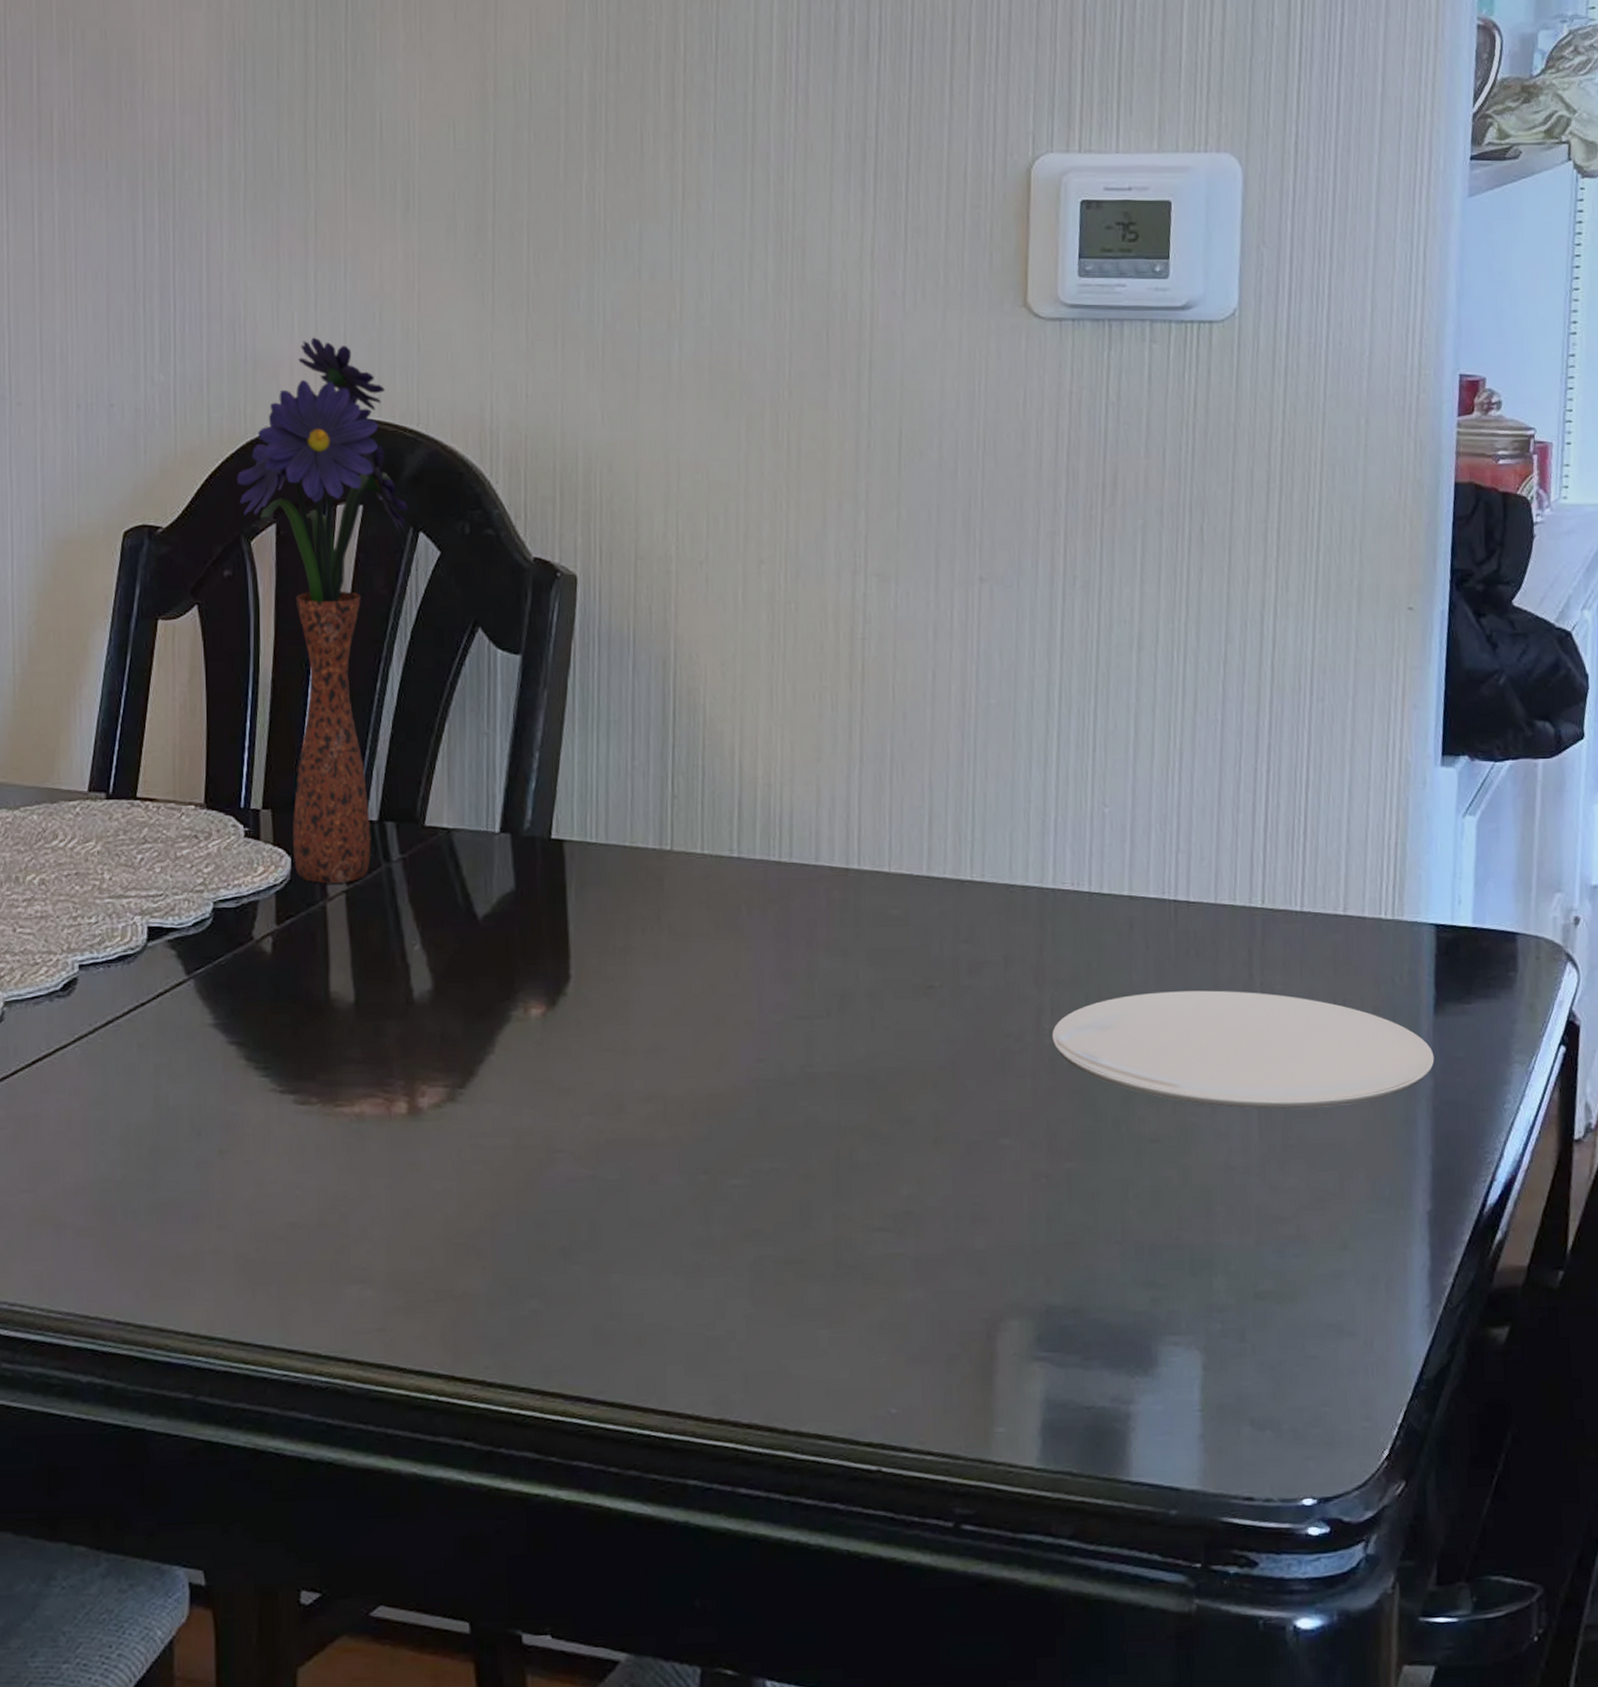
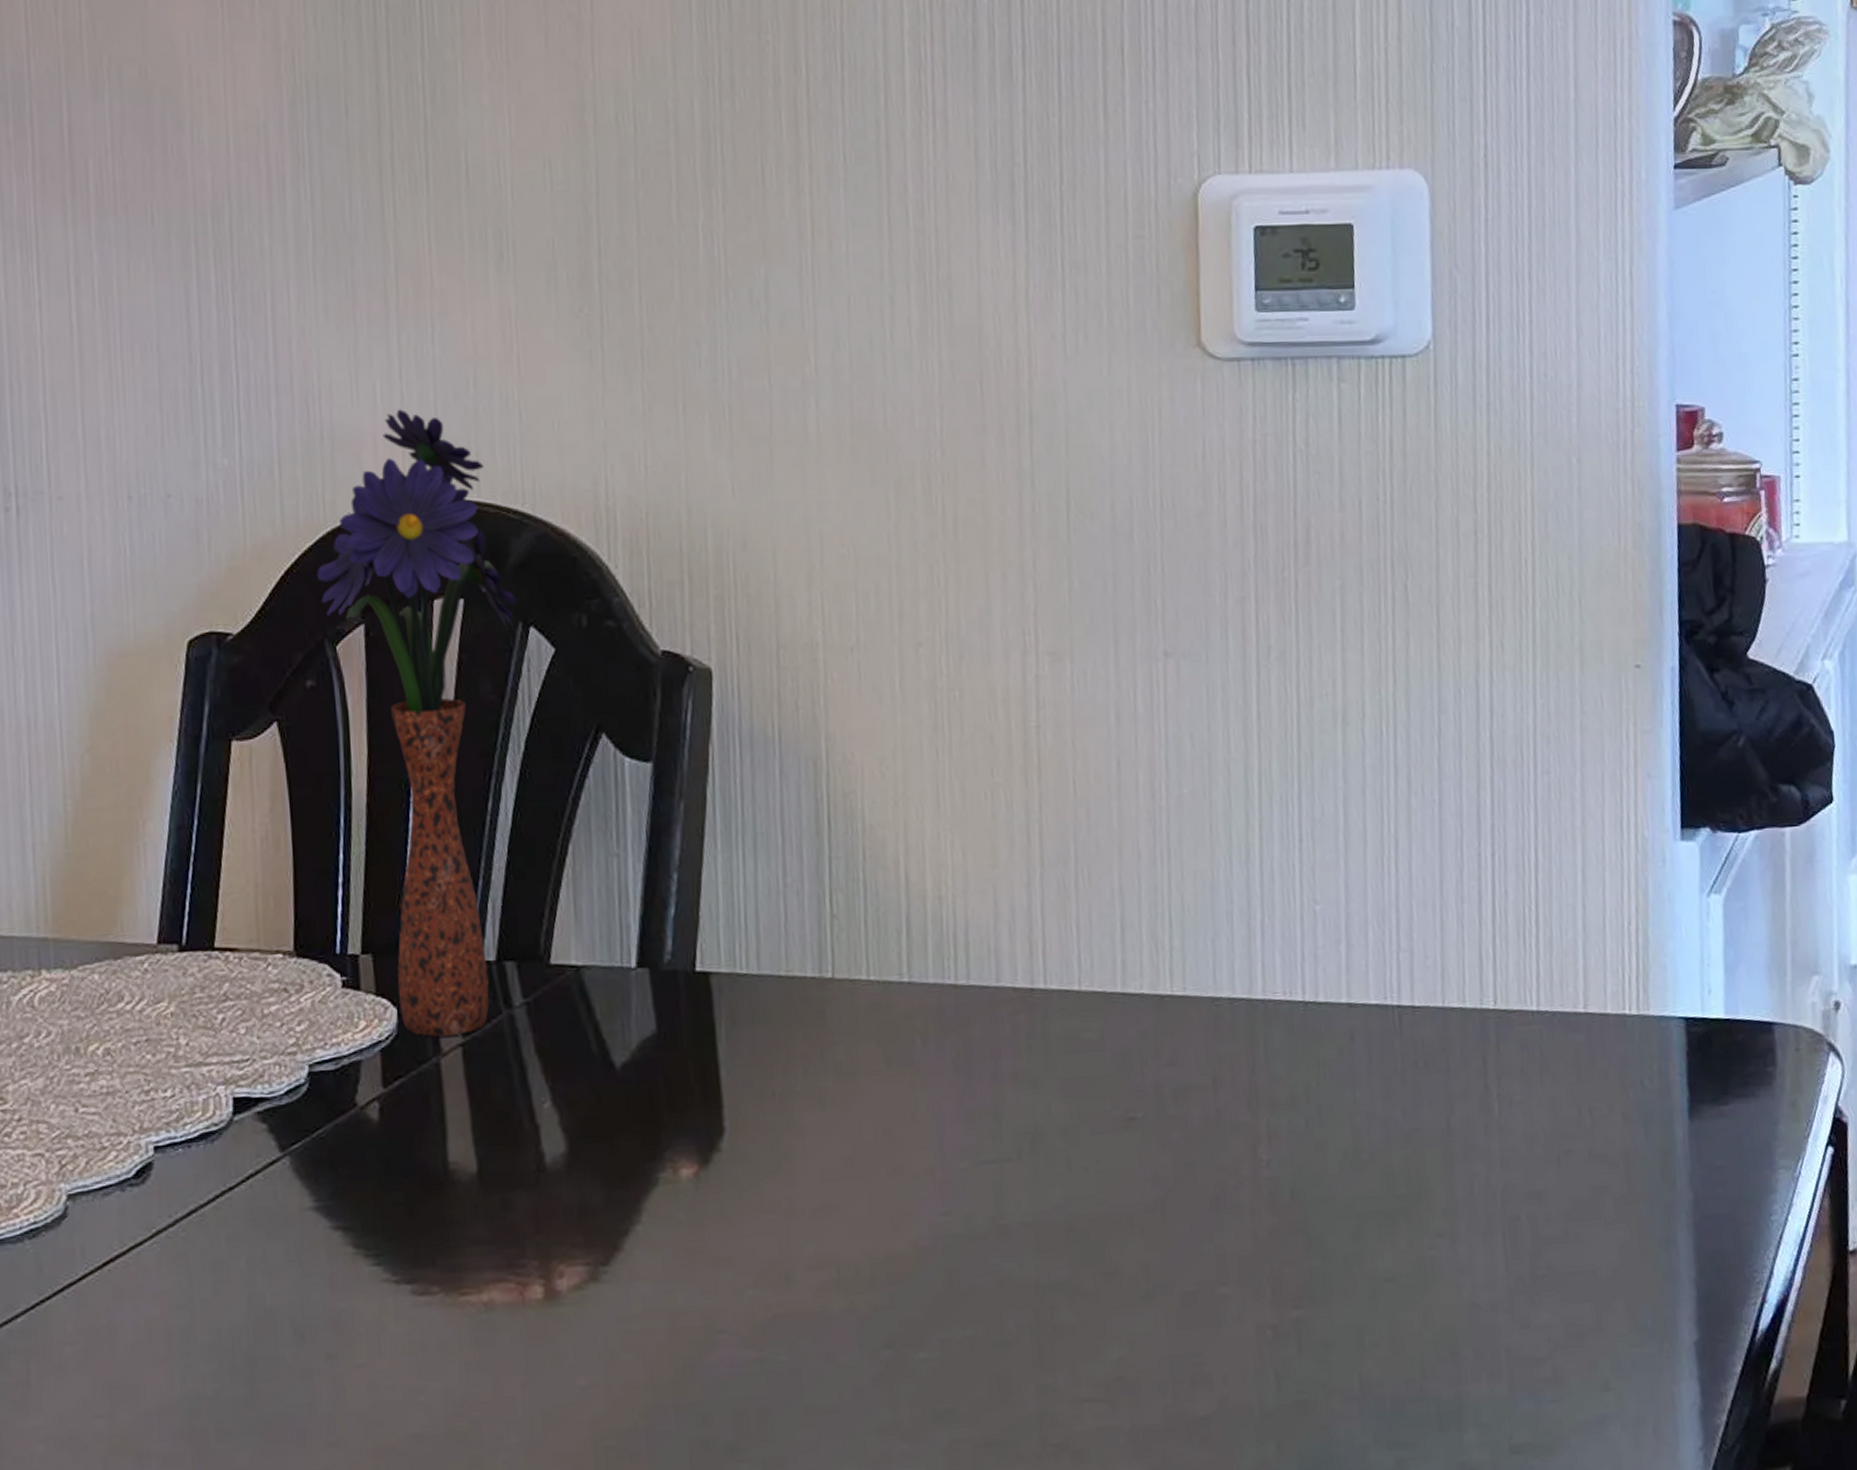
plate: present [1051,990,1435,1109] -> none [1270,1104,1693,1237]

